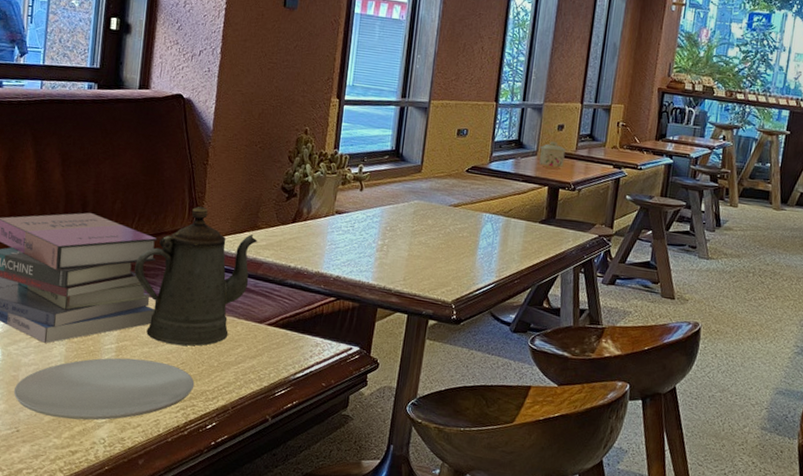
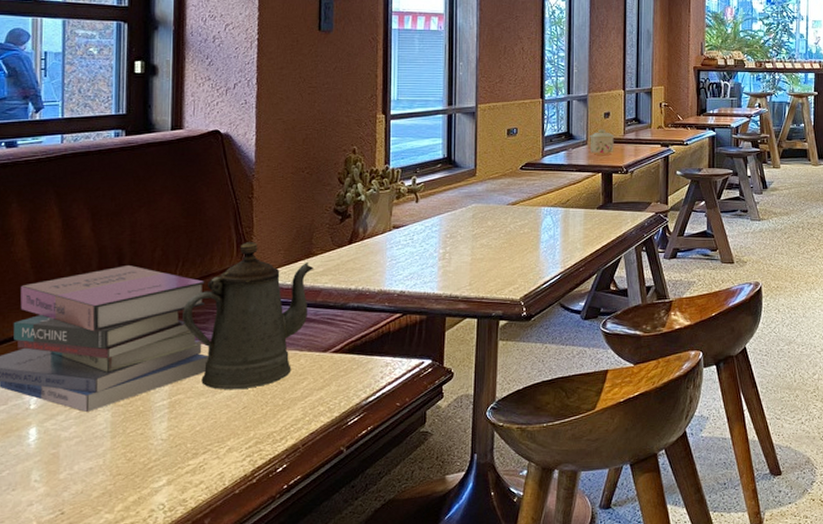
plate: present [13,358,195,421] -> none [54,410,260,491]

